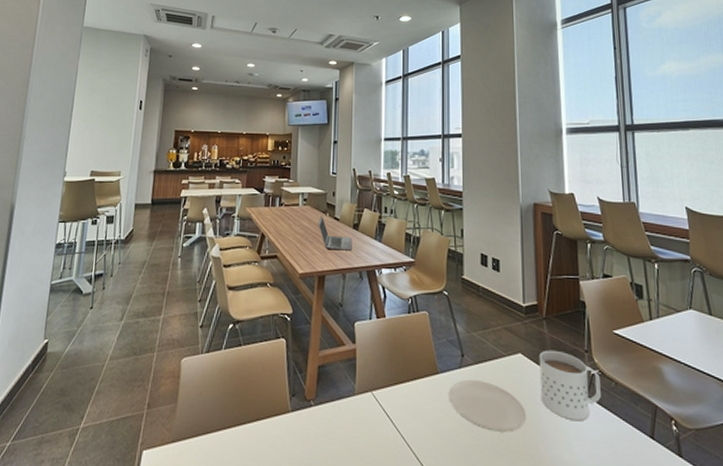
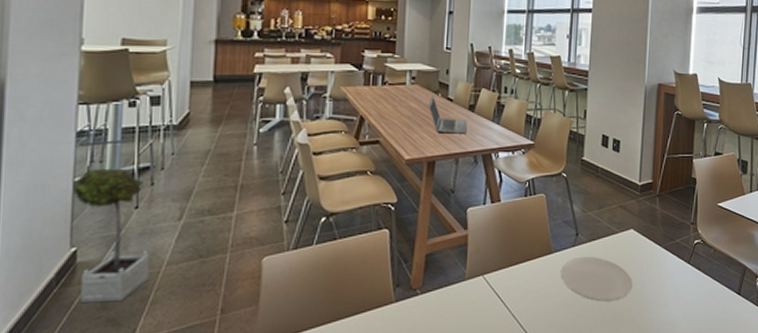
potted tree: none [47,274,98,390] -> present [73,168,150,304]
mug: present [539,350,601,422] -> none [647,224,701,286]

